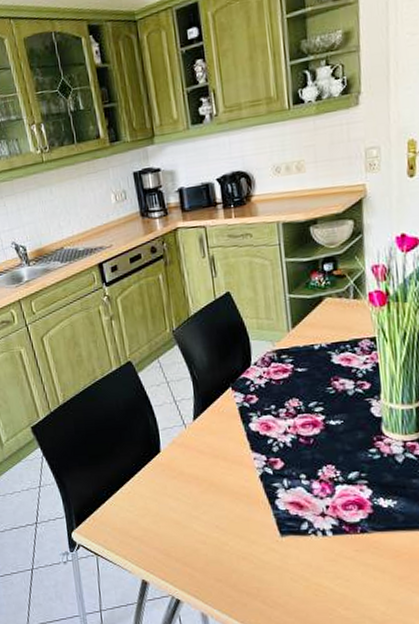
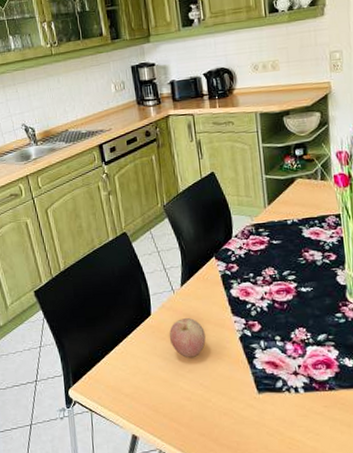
apple: none [180,455,222,498] -> present [169,318,206,357]

